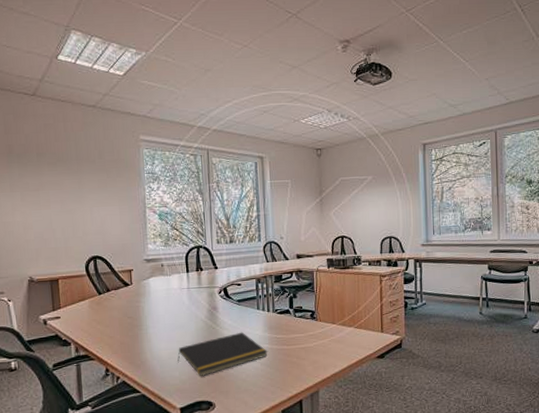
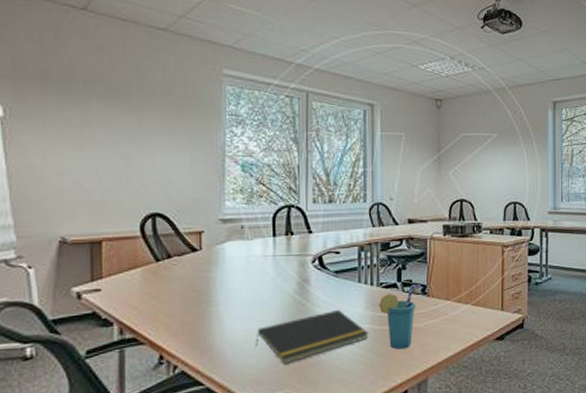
cup: none [275,310,312,366] -> present [379,284,423,350]

